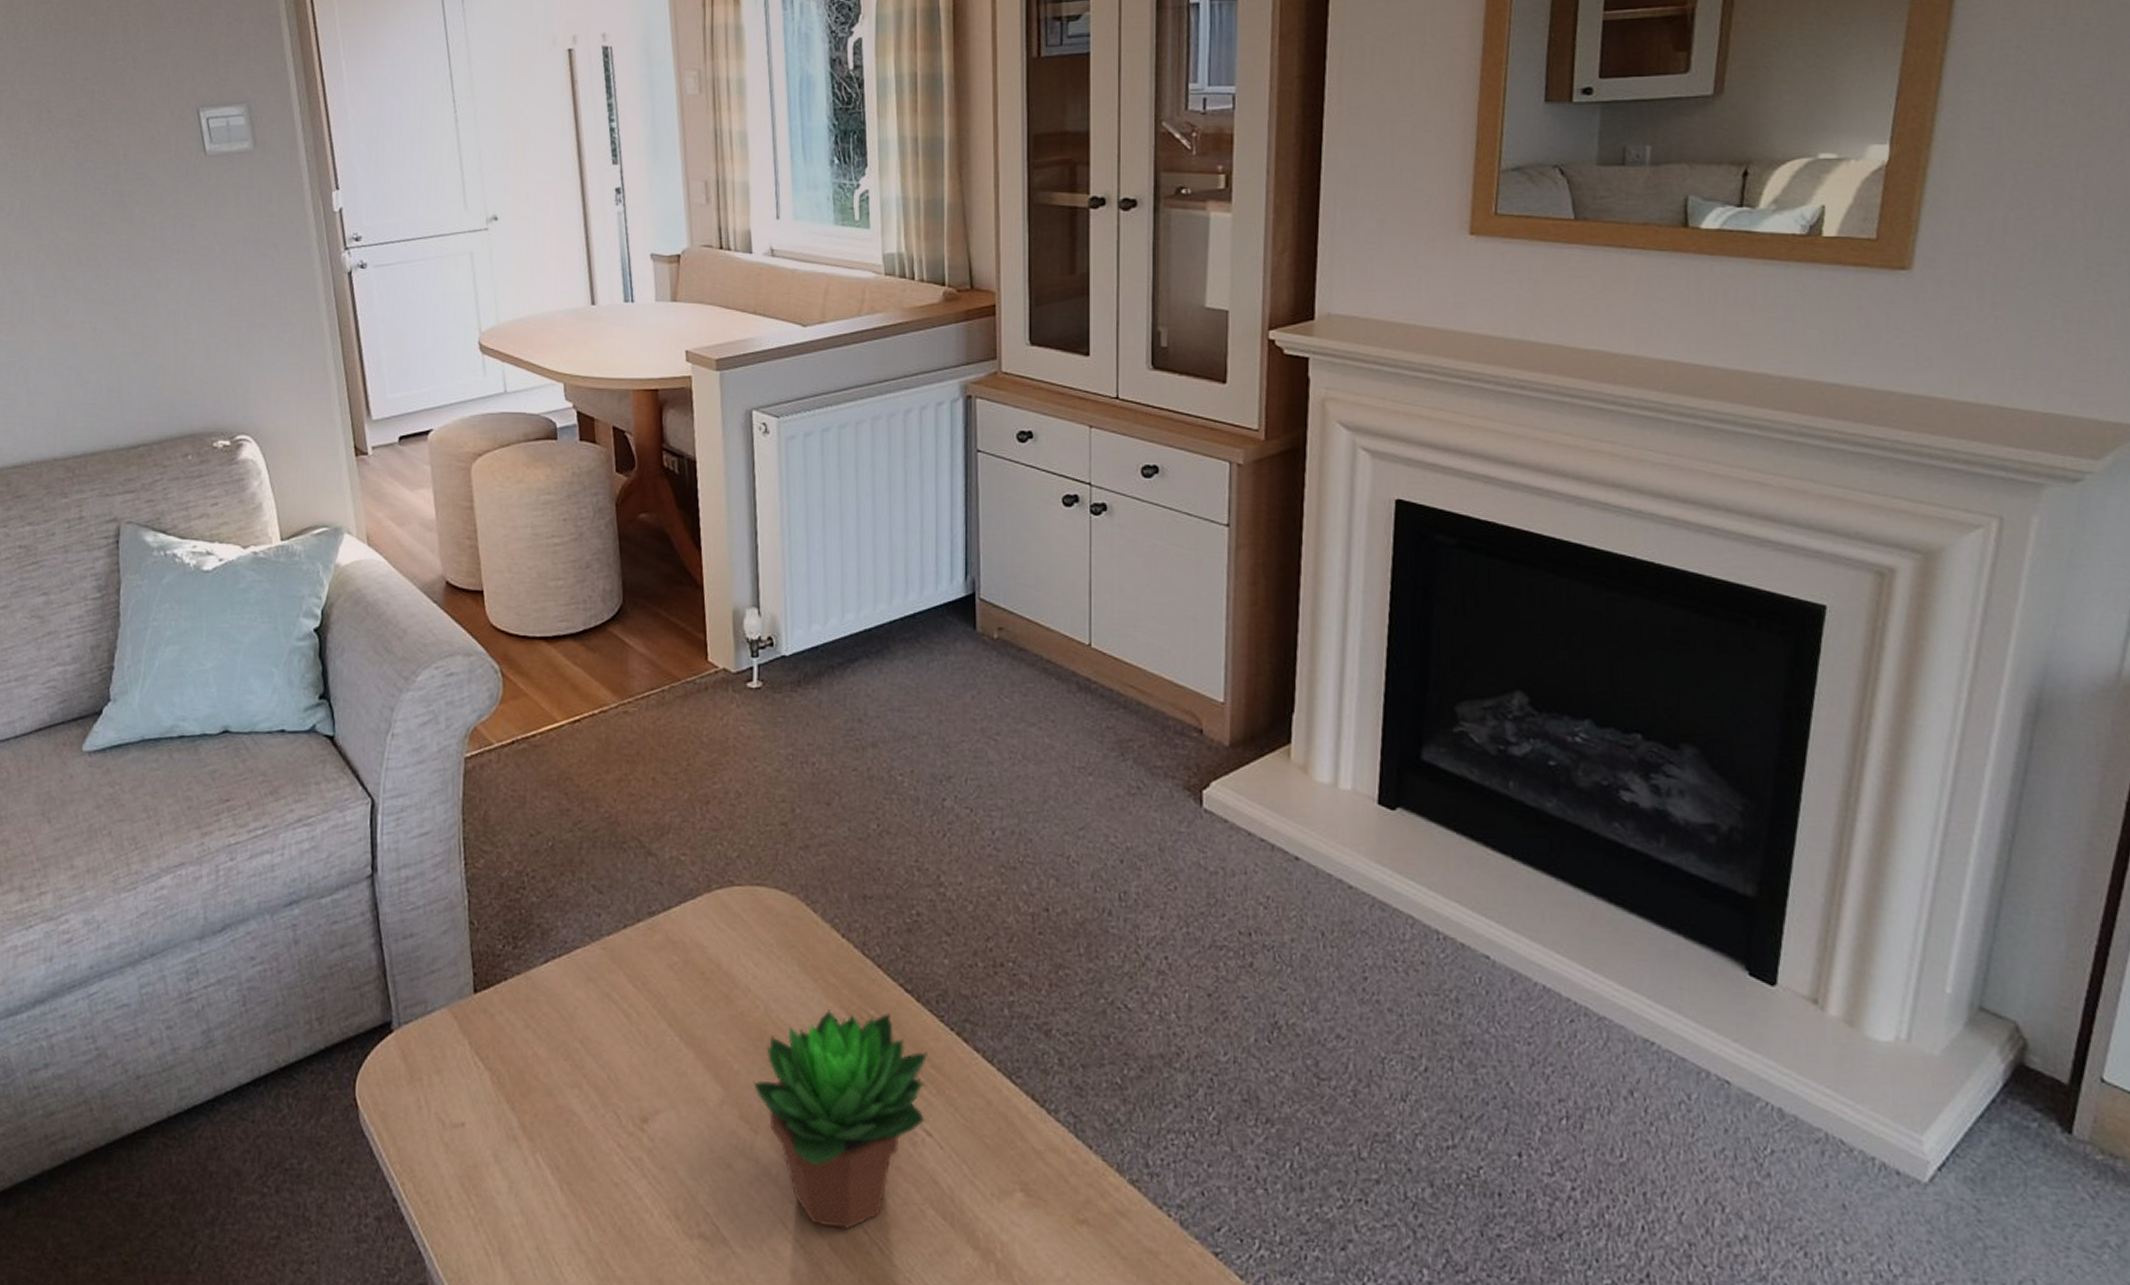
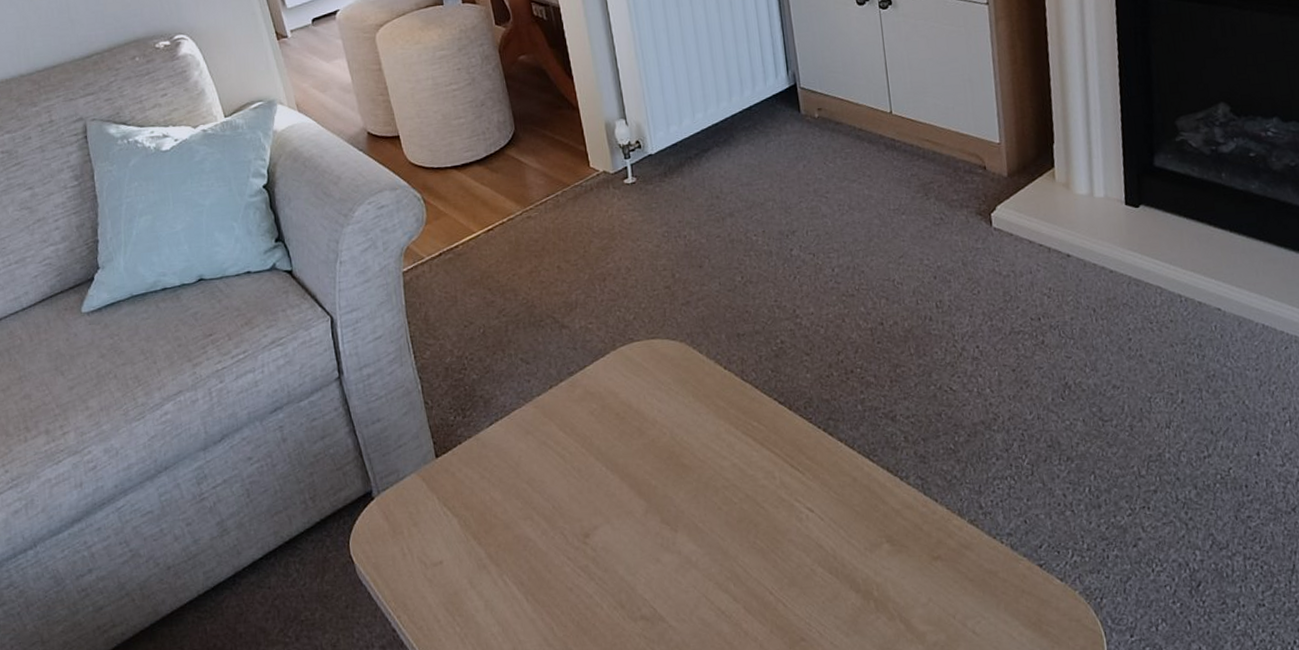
succulent plant: present [753,1009,927,1229] -> none [669,423,807,595]

